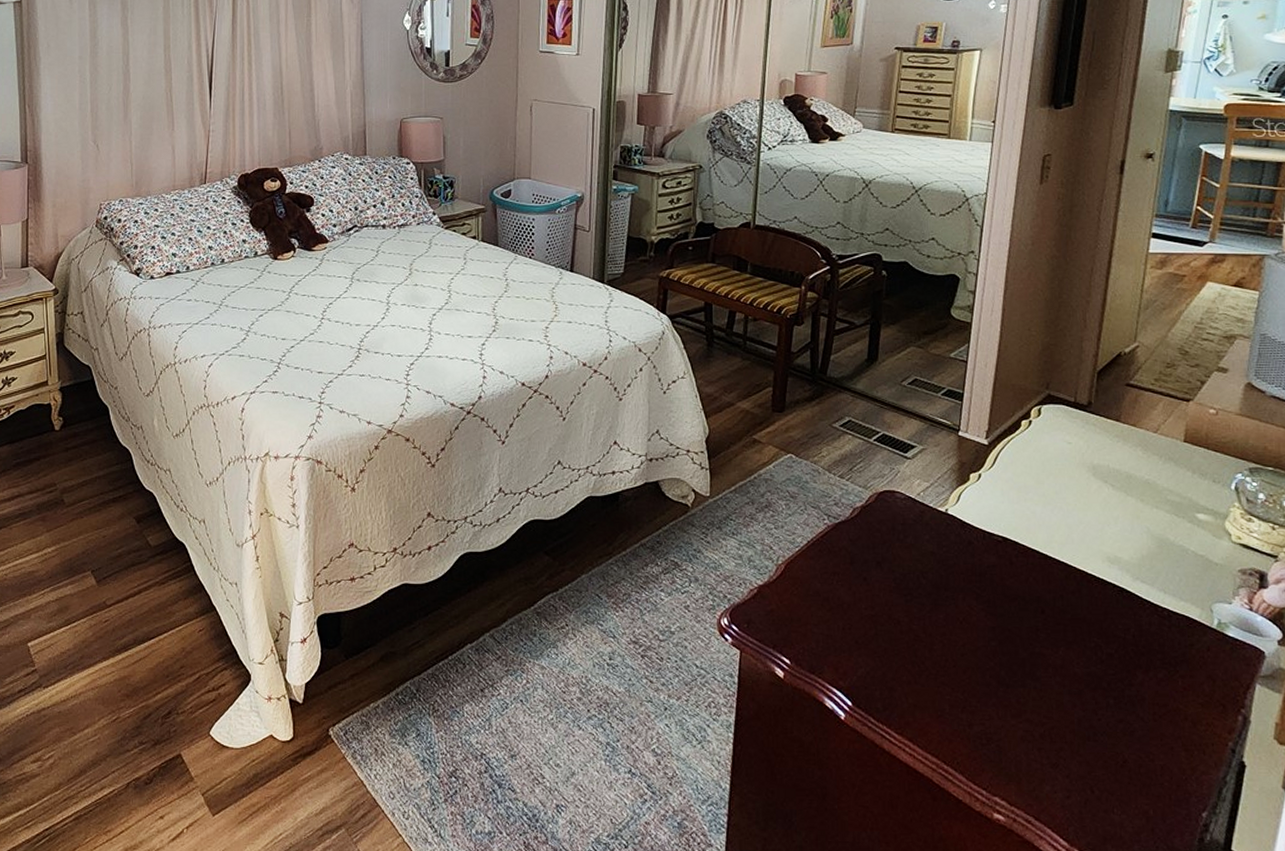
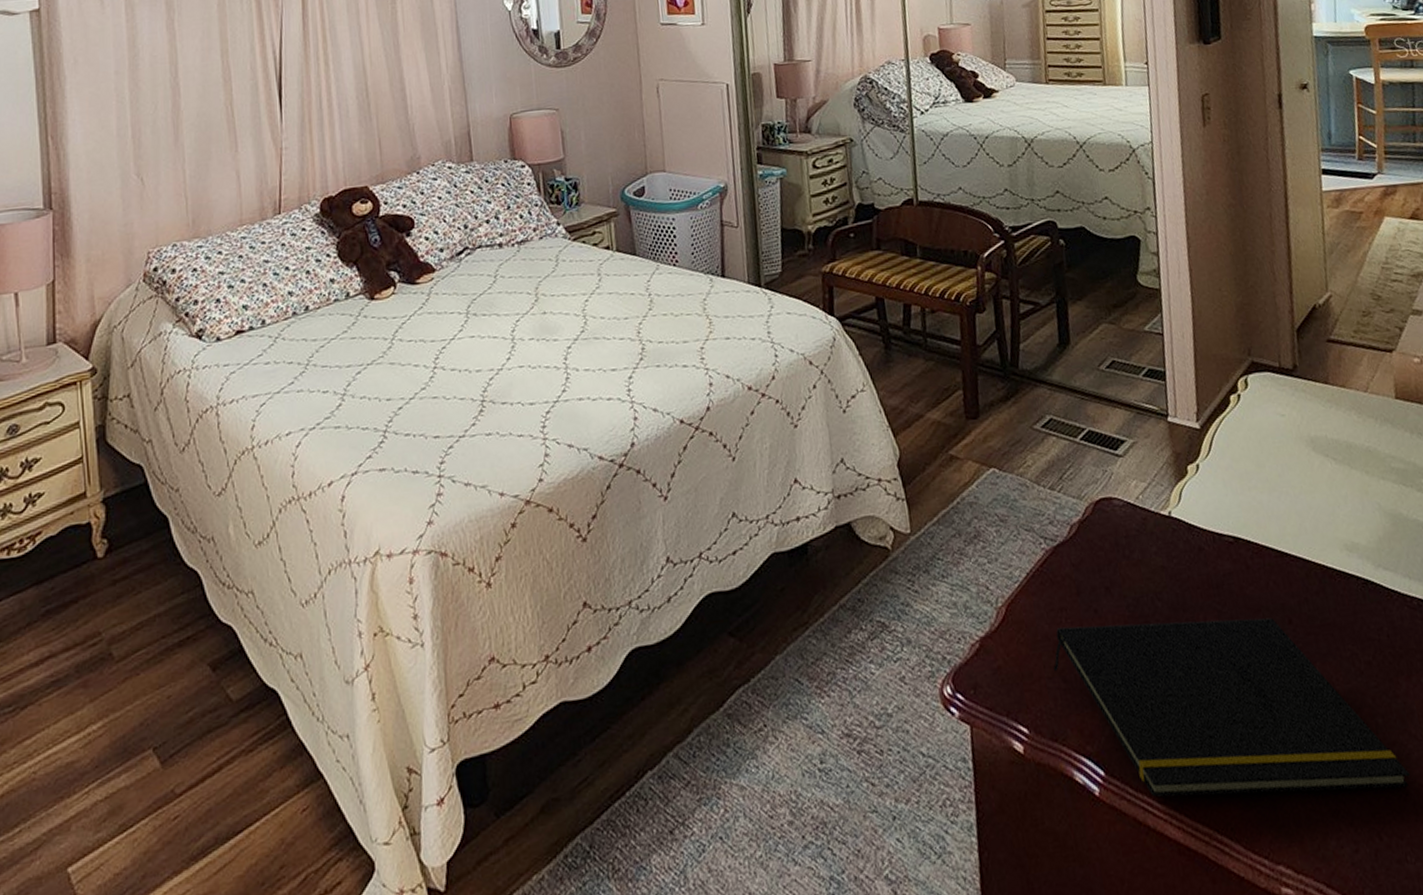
notepad: none [820,588,1131,757] -> present [1054,617,1411,797]

